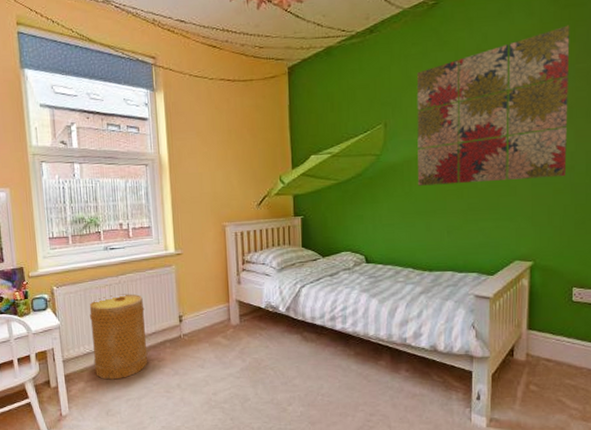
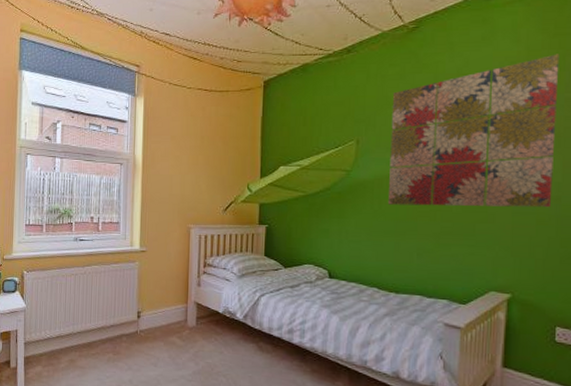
basket: present [89,293,148,380] -> none [52,284,106,368]

